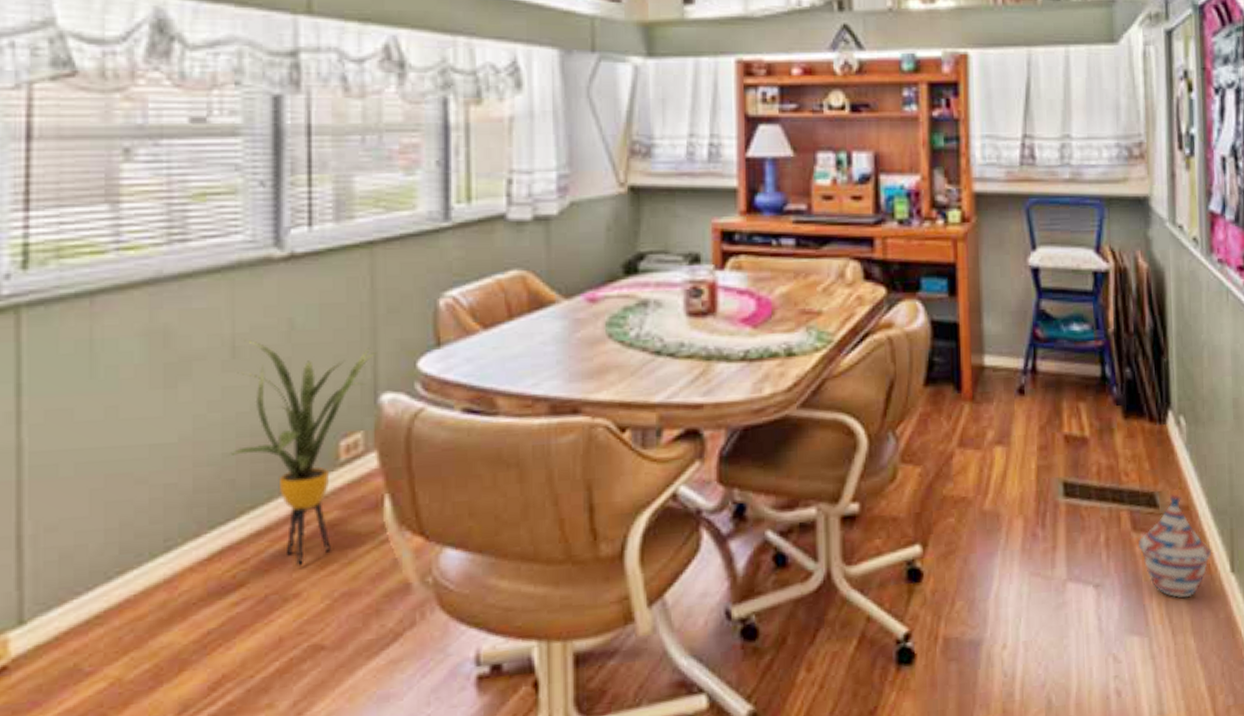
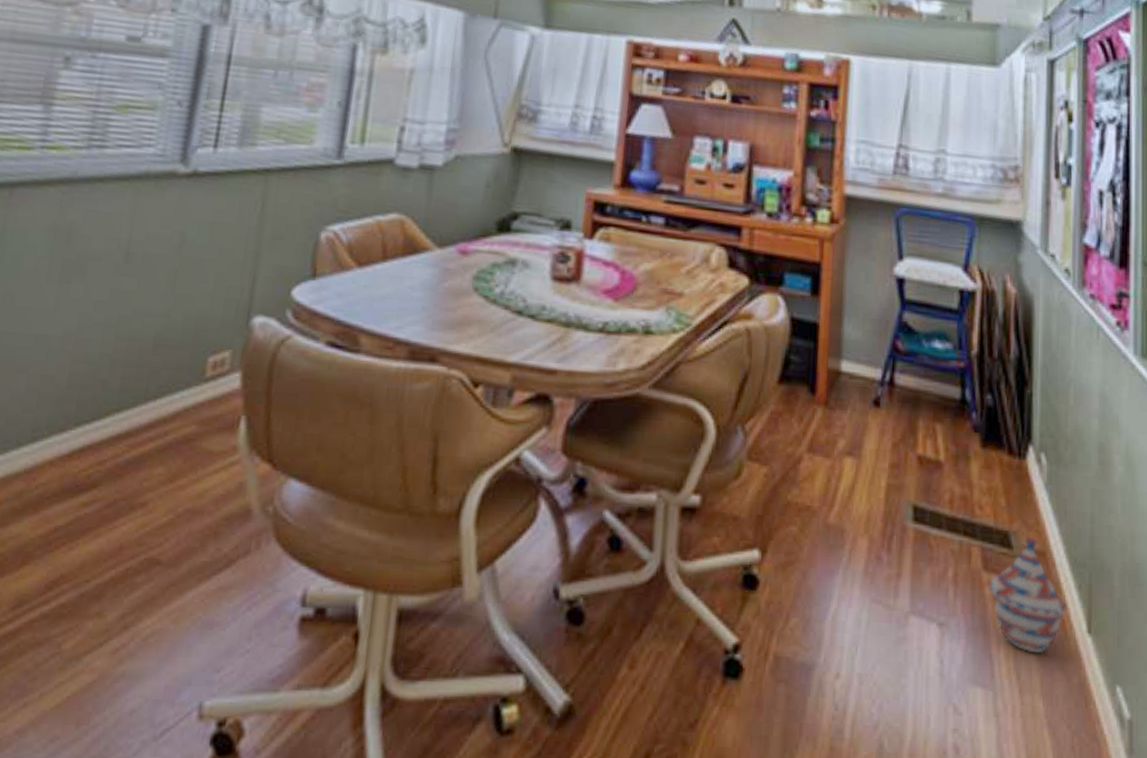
house plant: present [230,339,377,567] -> none [106,246,256,476]

